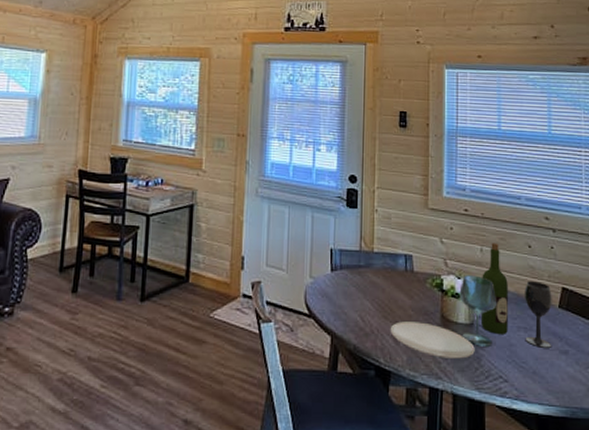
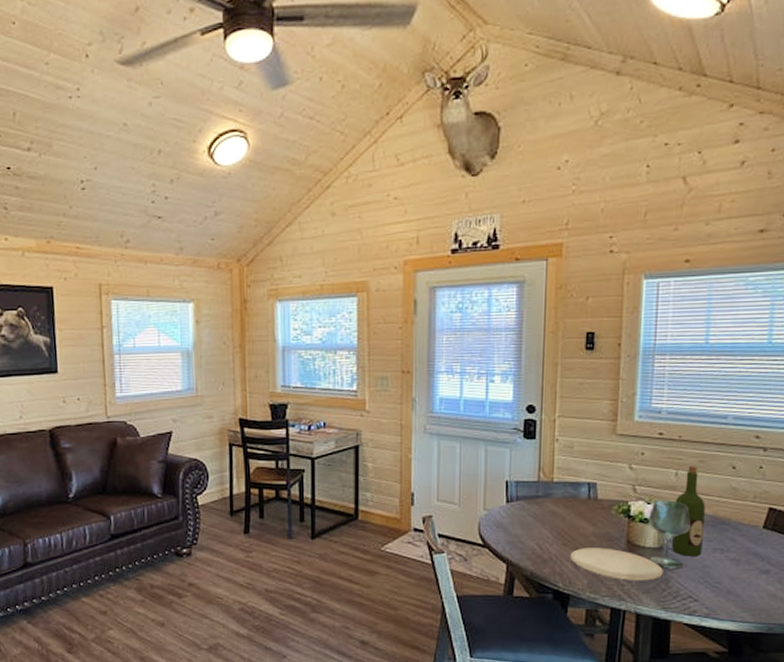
wine glass: present [523,281,553,348] -> none [721,503,758,568]

